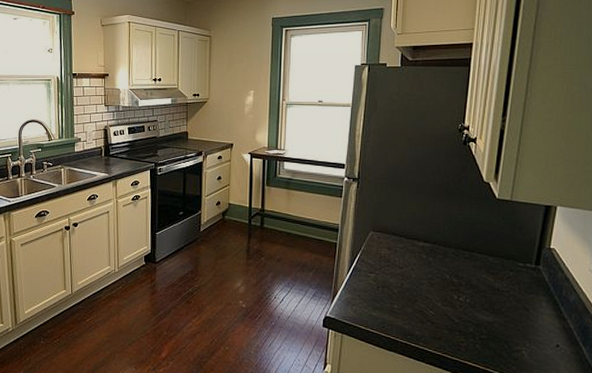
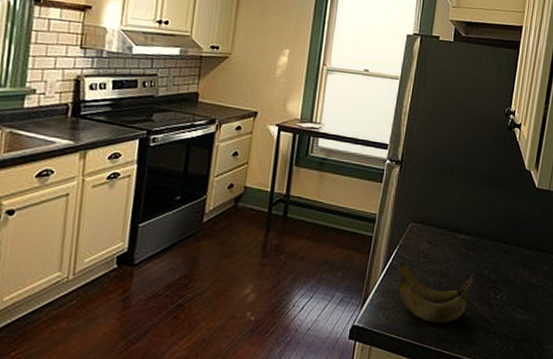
banana: none [362,265,436,320] -> present [398,261,474,324]

